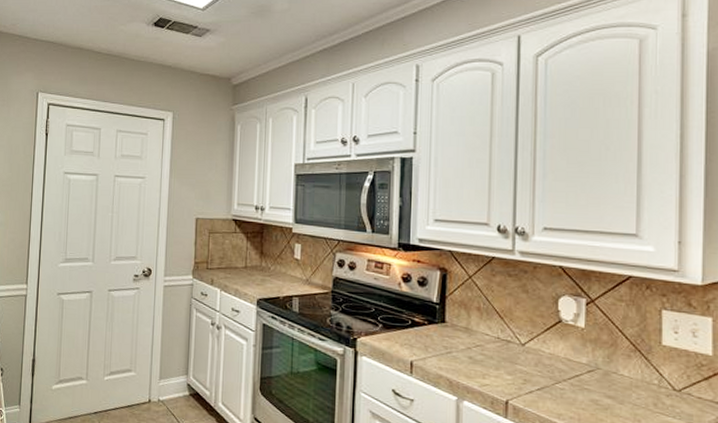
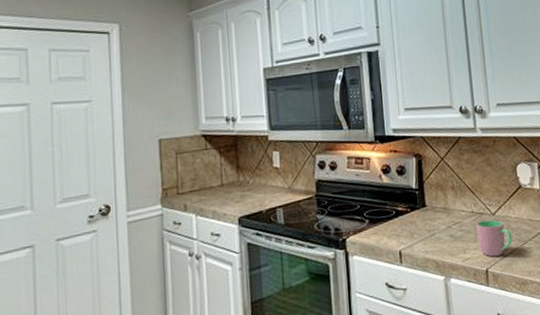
cup: none [500,349,542,390] -> present [475,219,512,257]

